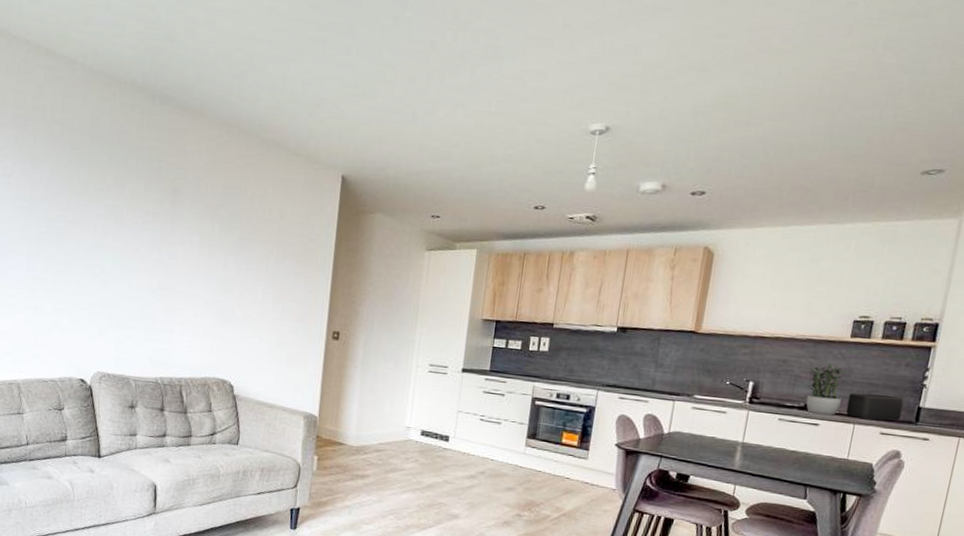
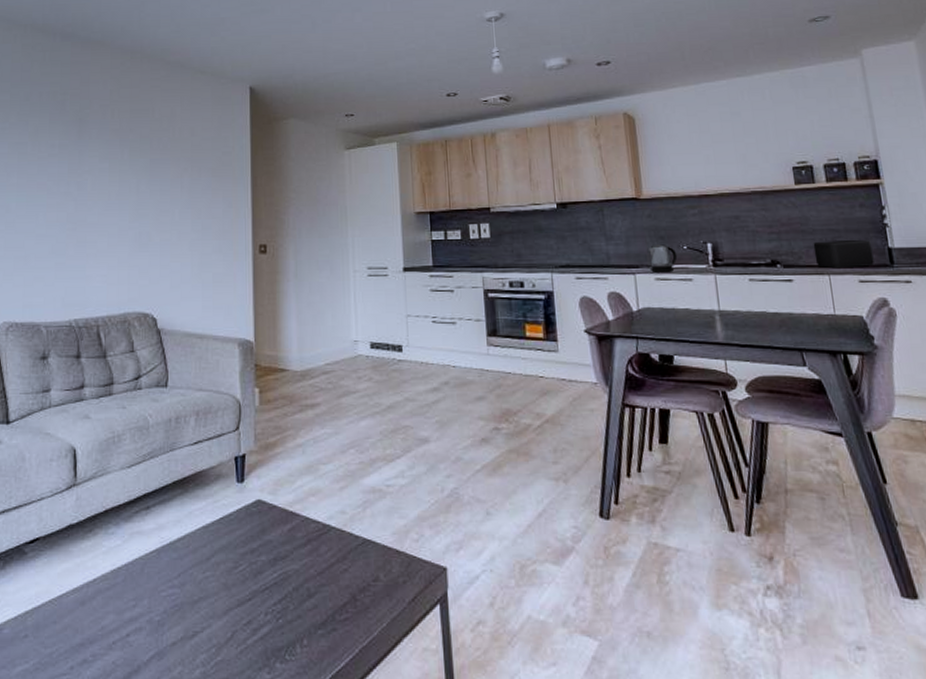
kettle: none [690,376,719,403] -> present [649,244,678,272]
potted plant: present [806,364,846,416] -> none [765,214,809,270]

